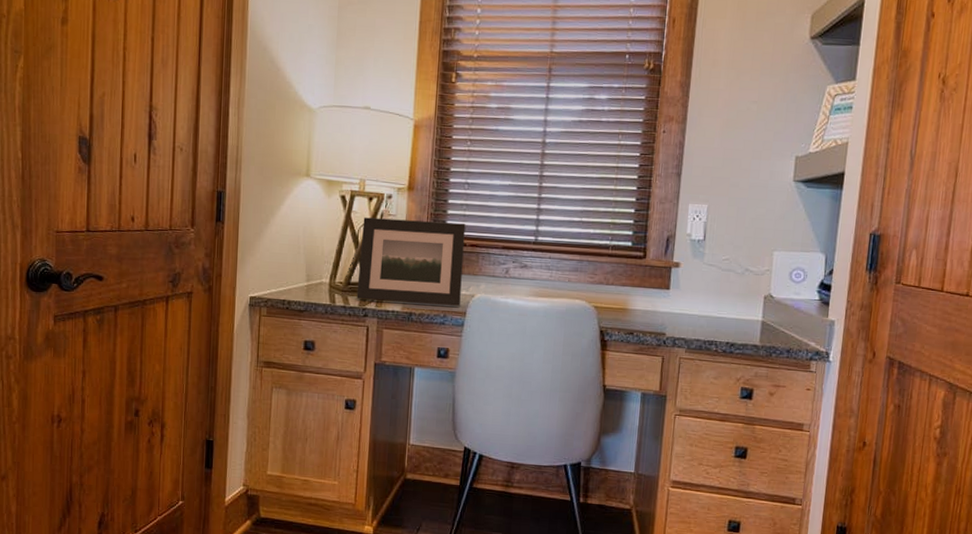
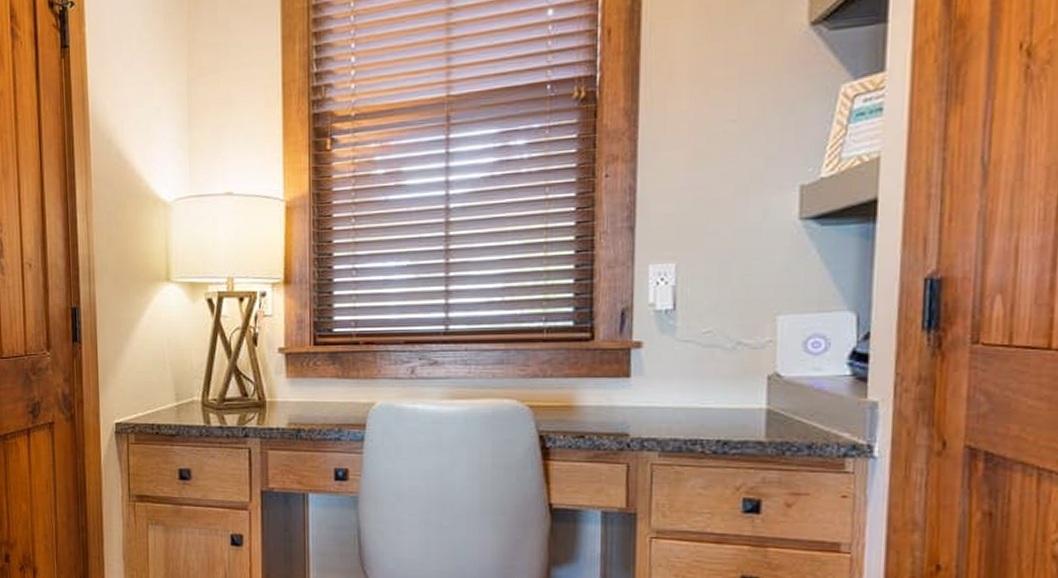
picture frame: present [356,217,466,307] -> none [234,318,358,418]

